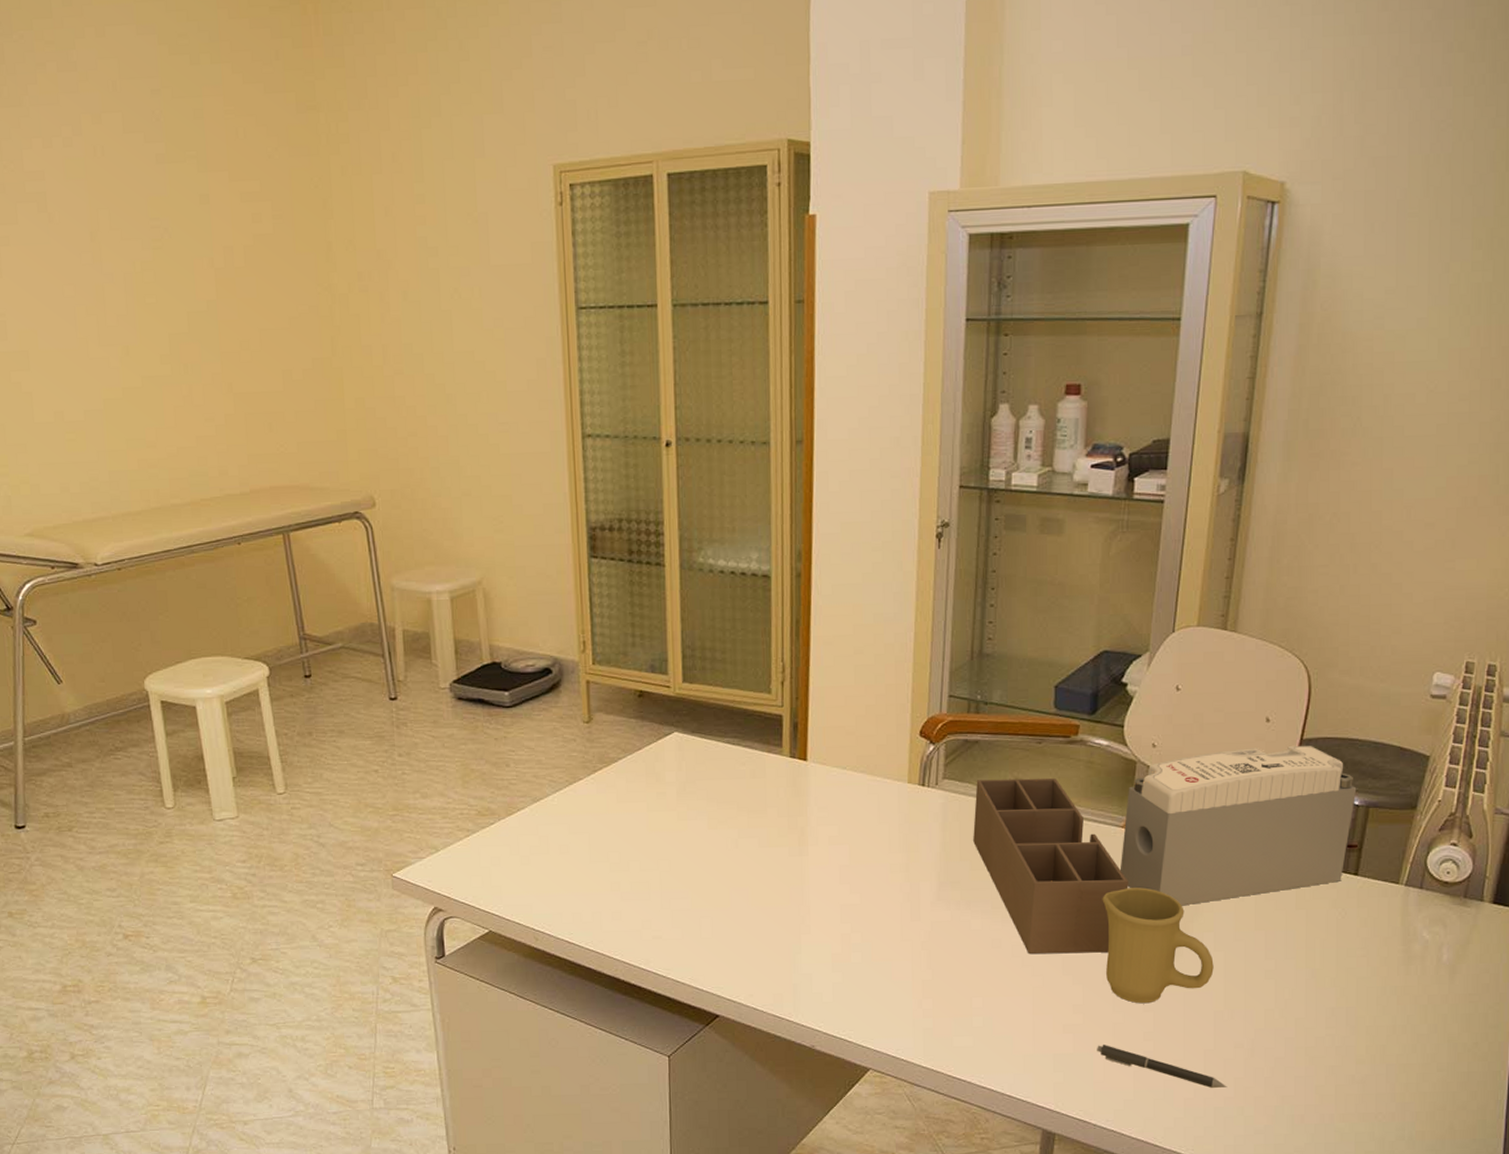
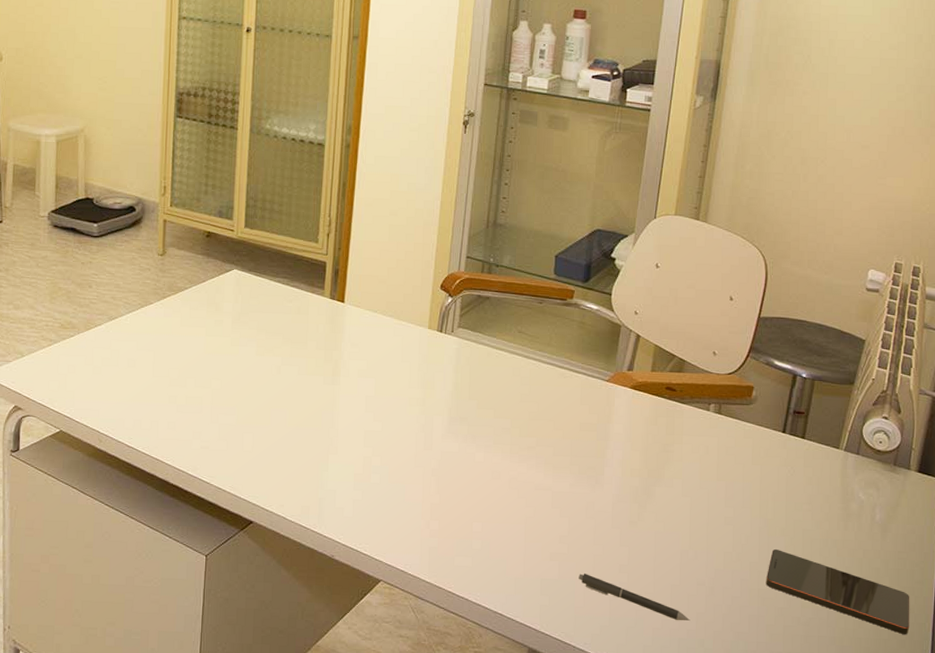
desk organizer: present [973,778,1128,954] -> none [481,330,611,491]
mug: present [1102,887,1214,1004] -> none [588,435,681,539]
battery: present [1119,745,1357,906] -> none [604,321,805,454]
phone: none [1314,1002,1483,1085] -> present [765,549,910,634]

